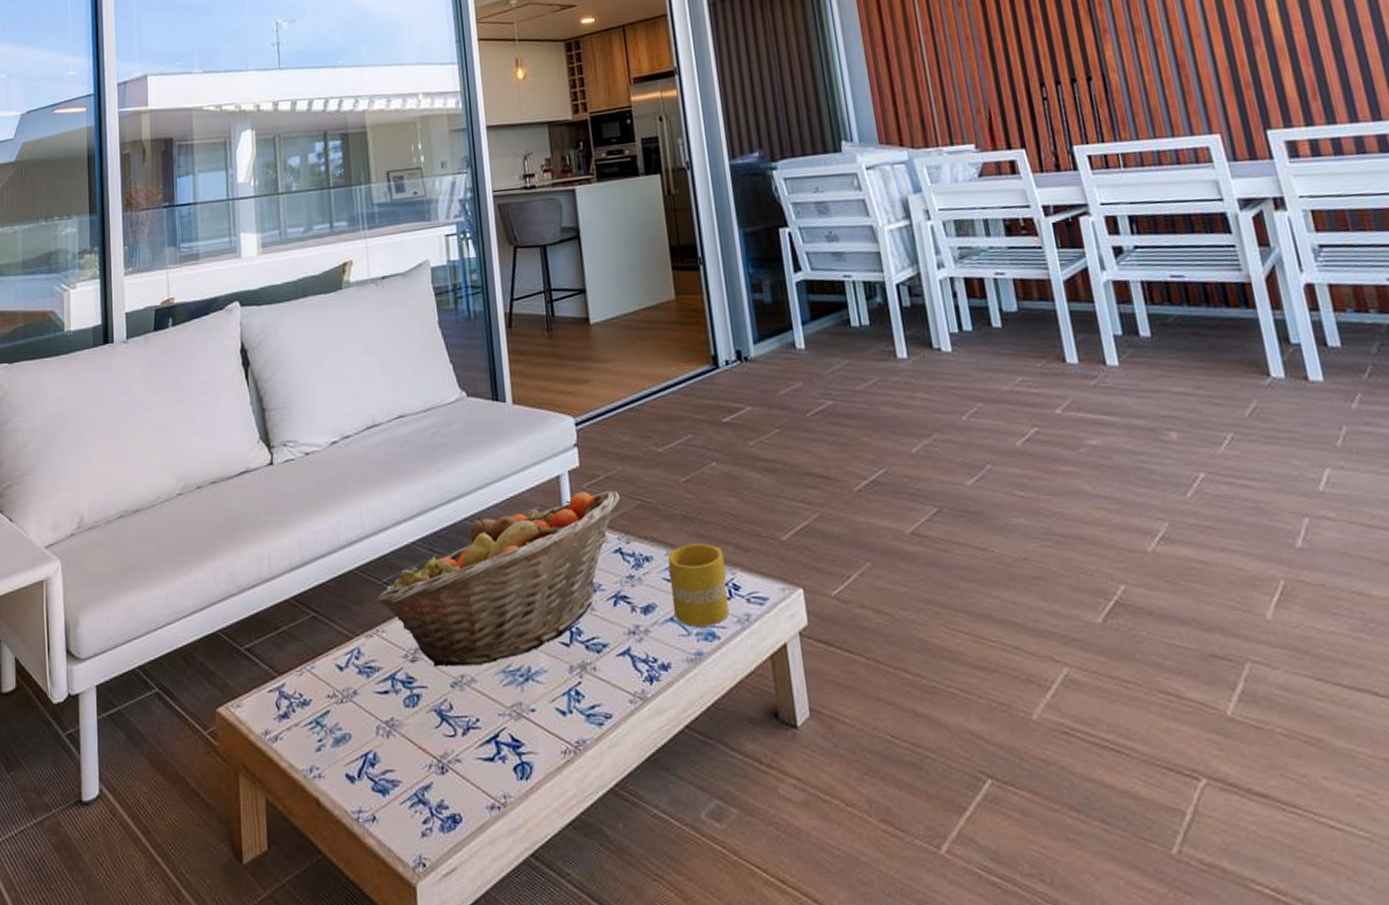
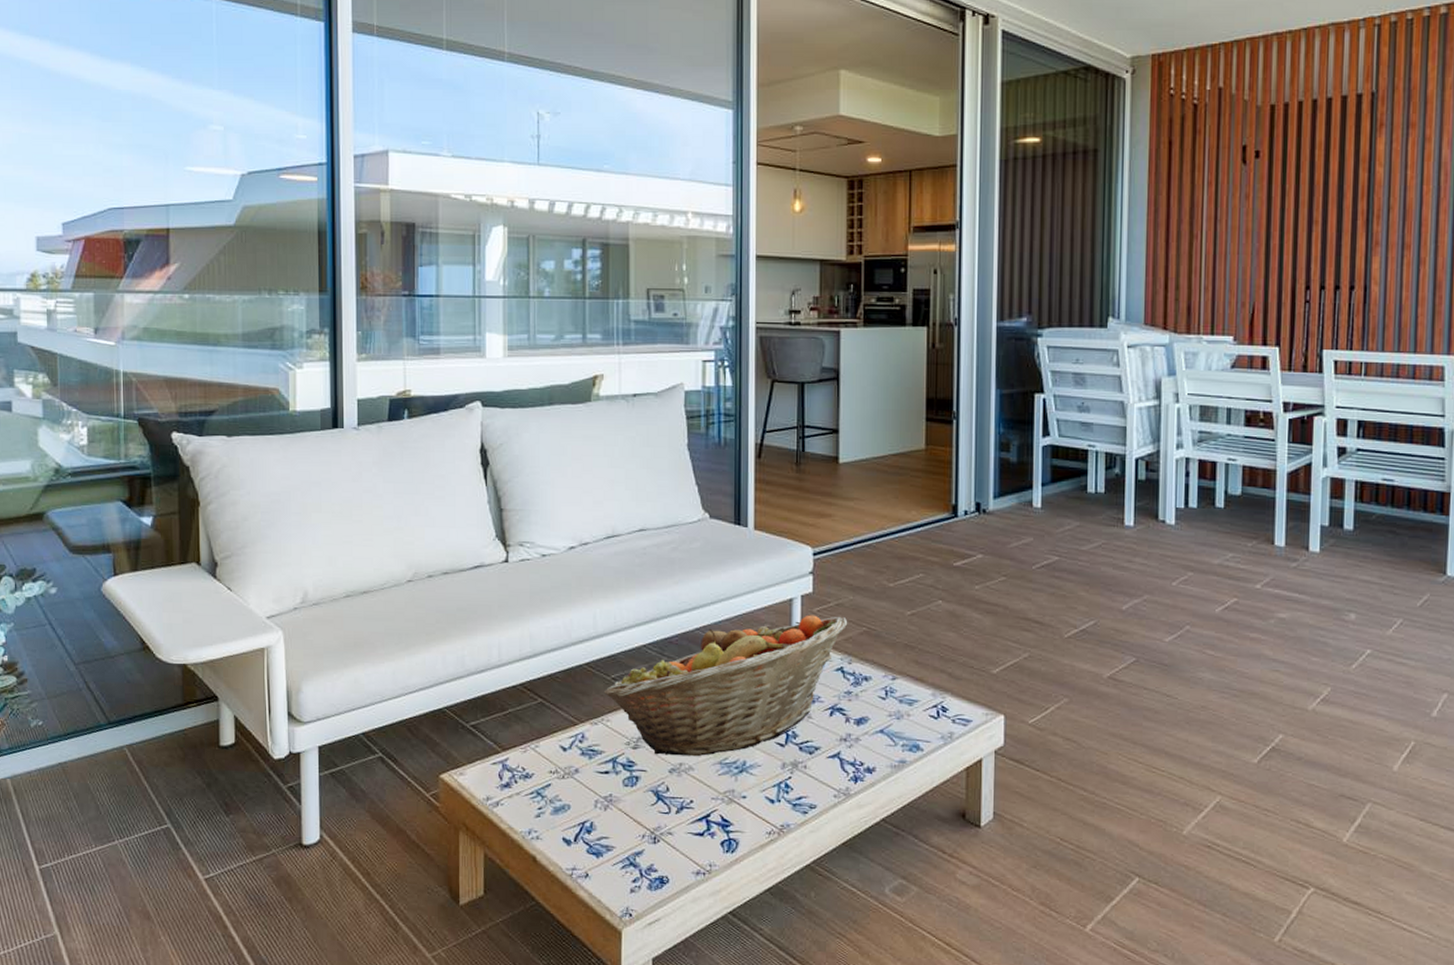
mug: present [668,543,730,626] -> none [885,669,937,740]

